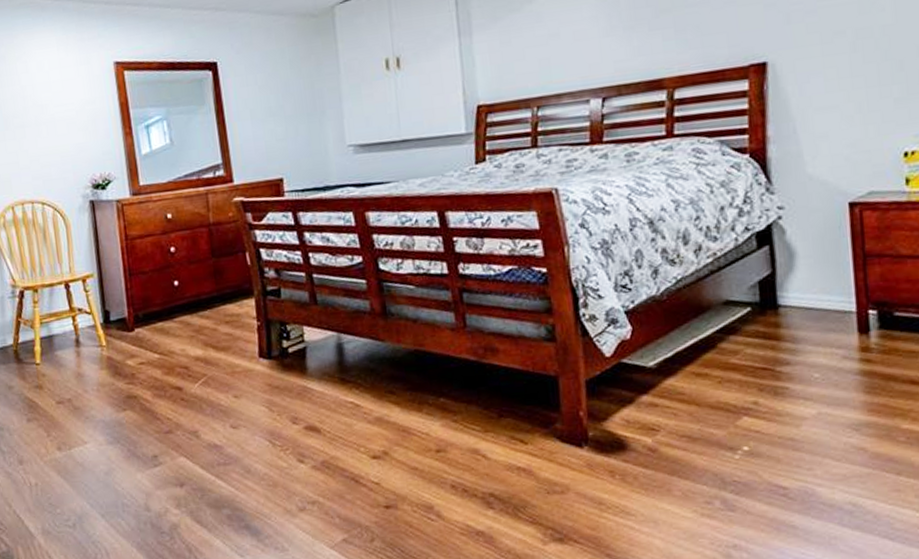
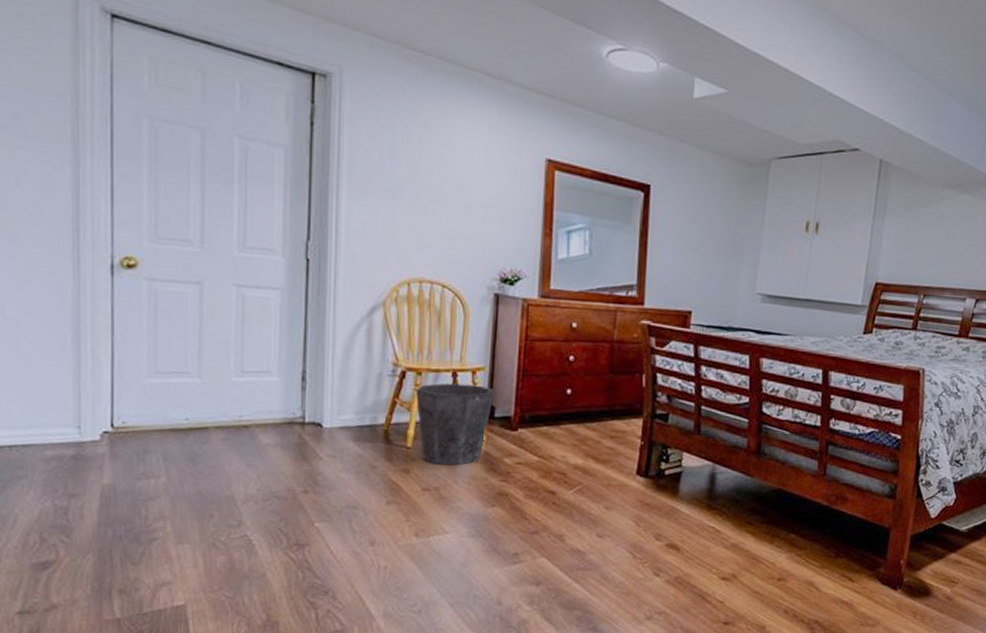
waste bin: none [34,292,107,377] -> present [415,383,494,466]

